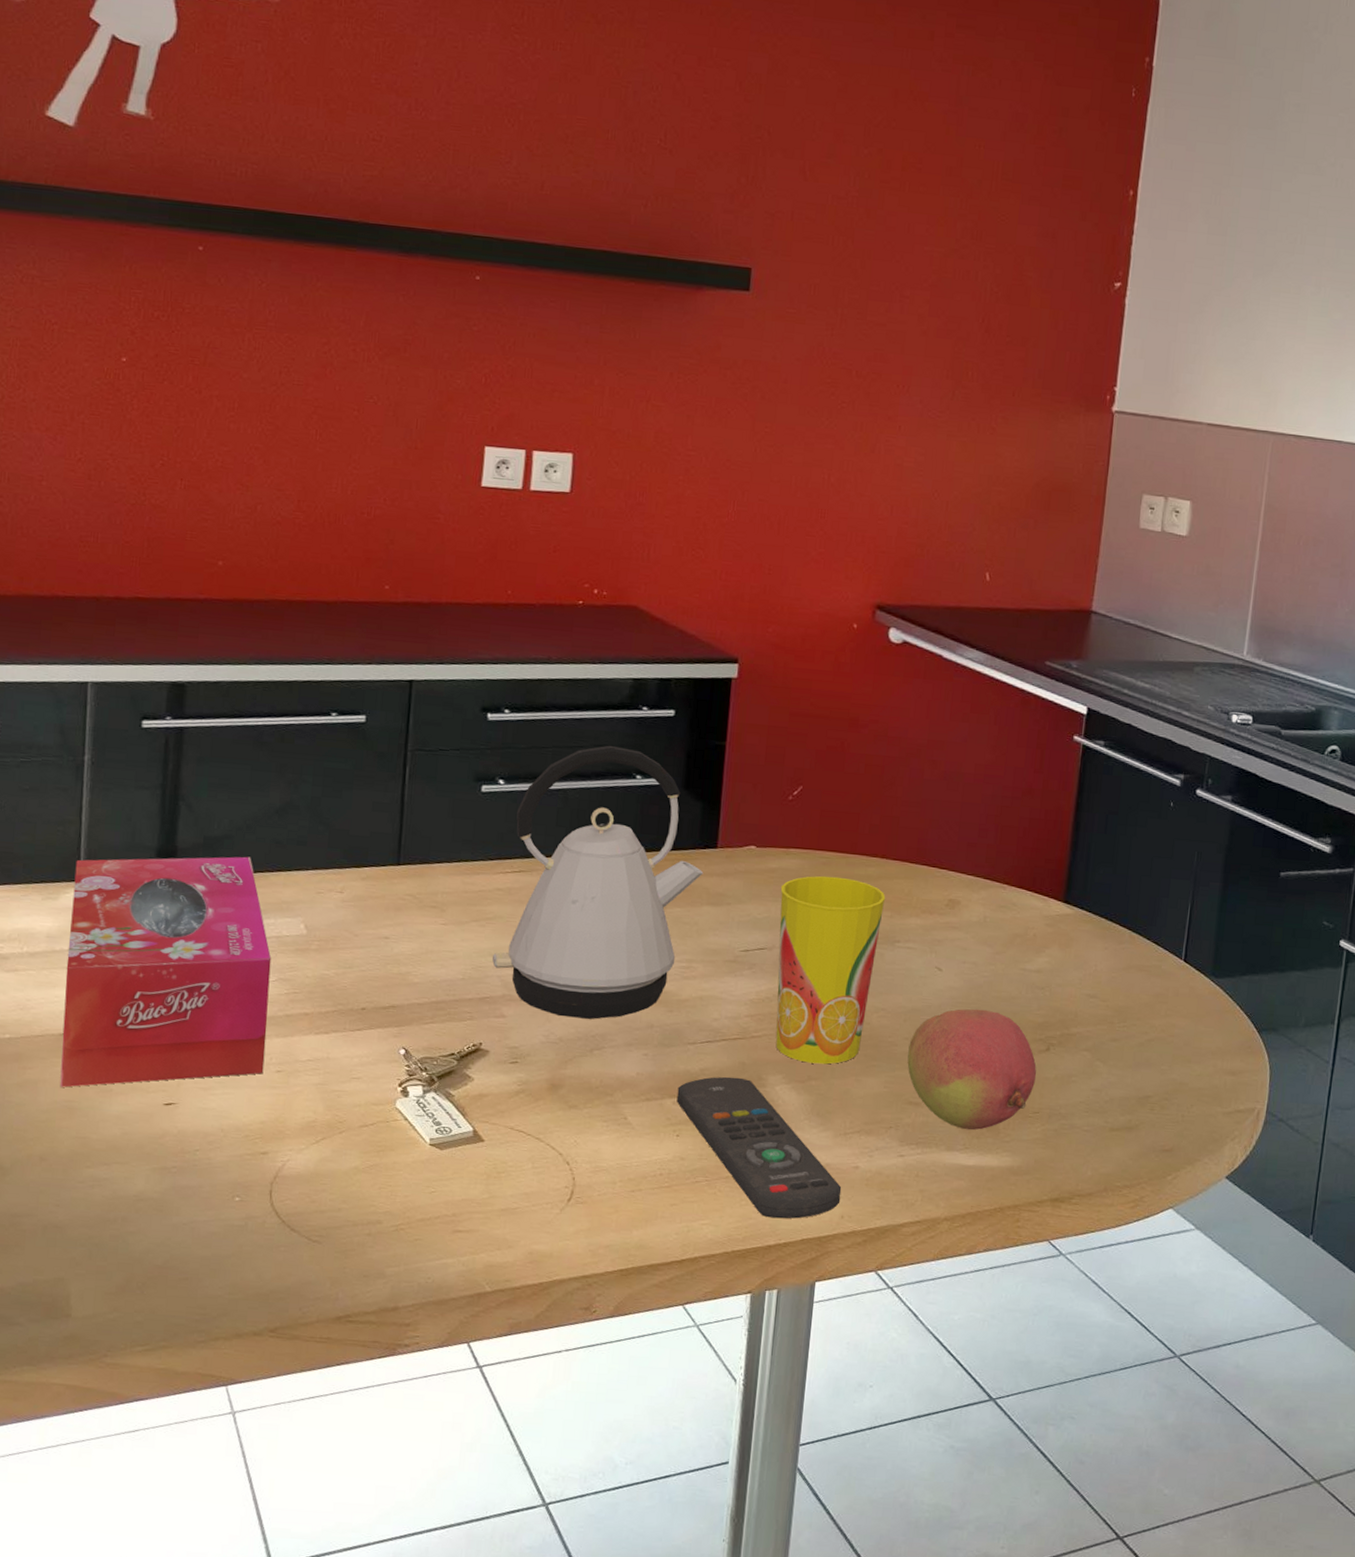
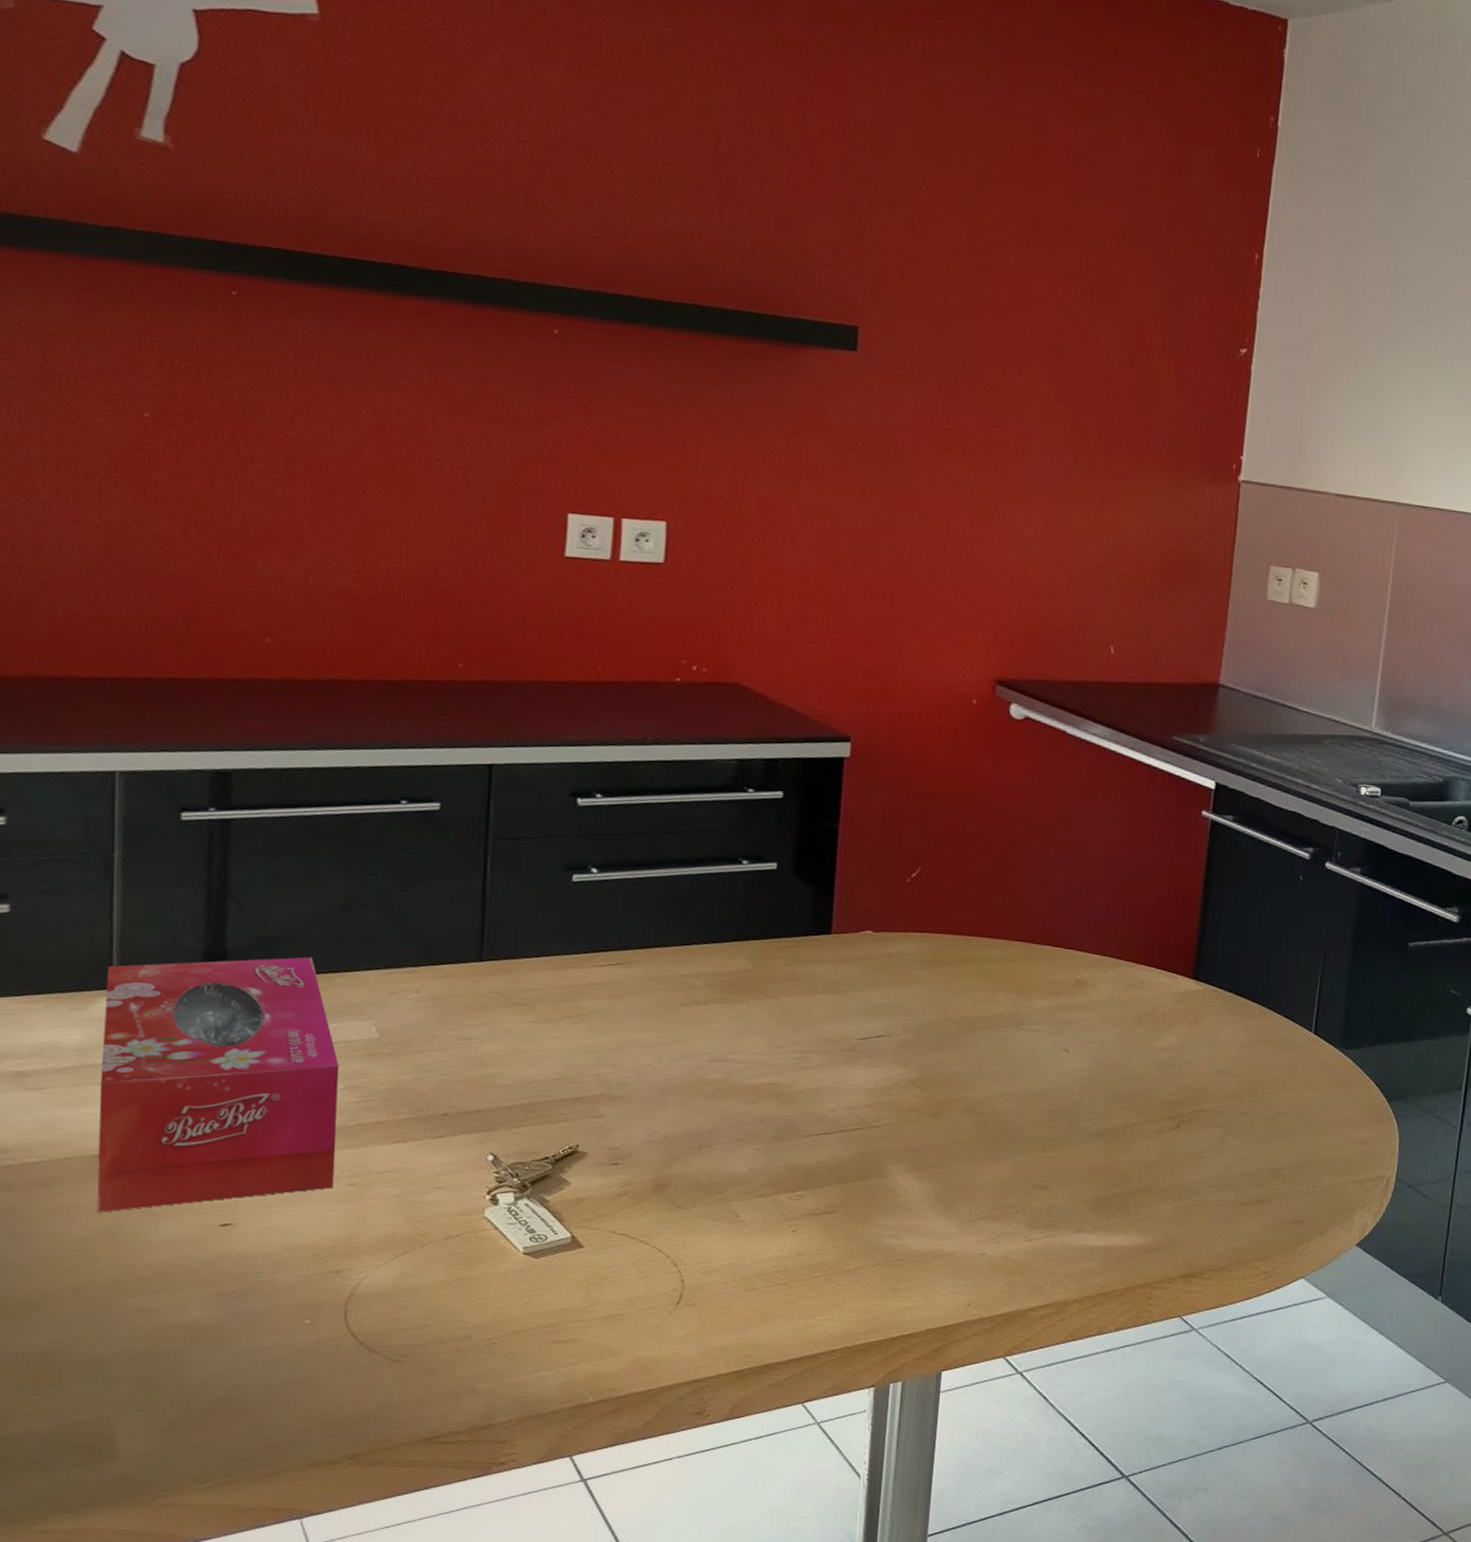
kettle: present [492,745,704,1019] -> none [589,829,817,1115]
remote control: present [676,1076,842,1219] -> none [792,1168,968,1310]
cup: present [775,875,886,1064] -> none [896,959,1010,1151]
fruit: present [907,1008,1037,1130] -> none [1034,1089,1167,1211]

